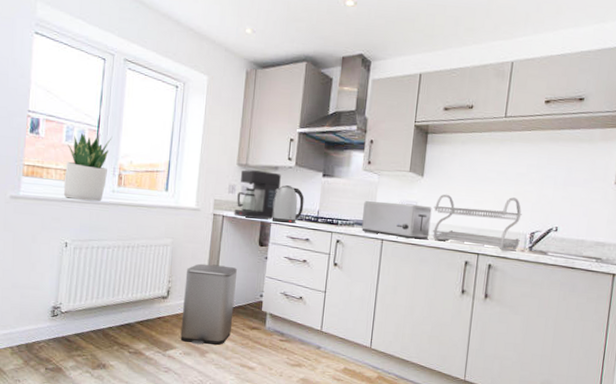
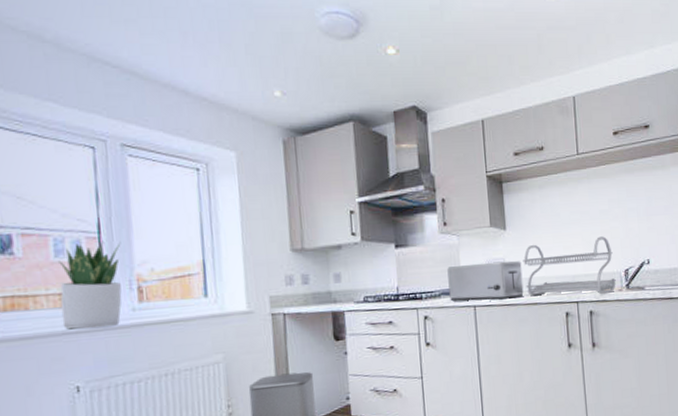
coffee maker: present [234,170,281,219] -> none [296,252,348,311]
kettle: present [271,185,305,223] -> none [343,264,380,309]

